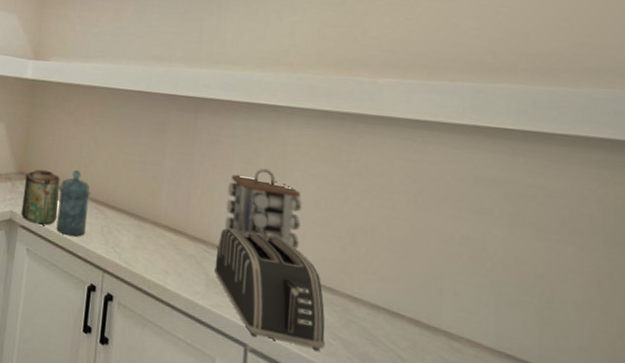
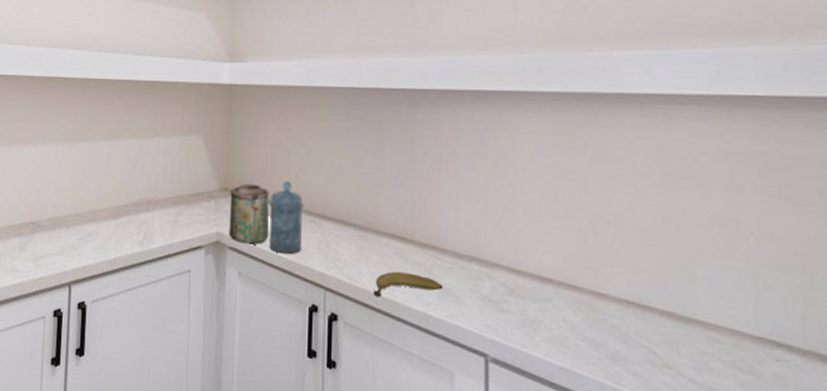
fruit: none [146,260,211,284] -> present [373,271,443,298]
toaster: present [214,227,326,352] -> none [447,229,573,356]
spice rack: present [225,169,301,249] -> none [455,163,536,246]

